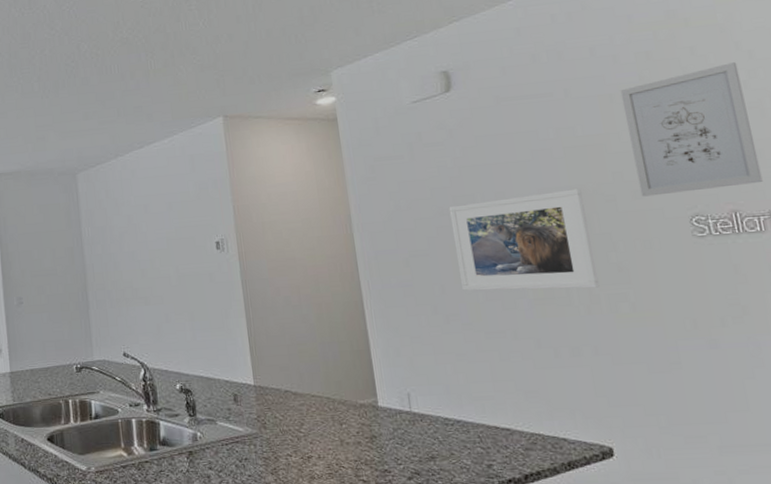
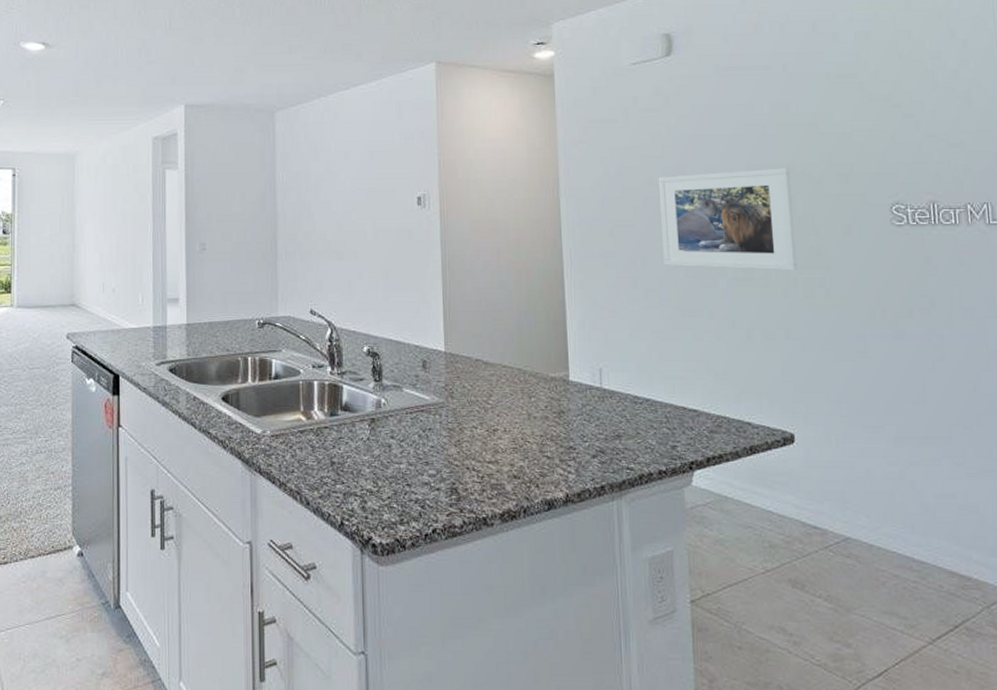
wall art: present [620,62,763,197] -> none [837,50,962,181]

